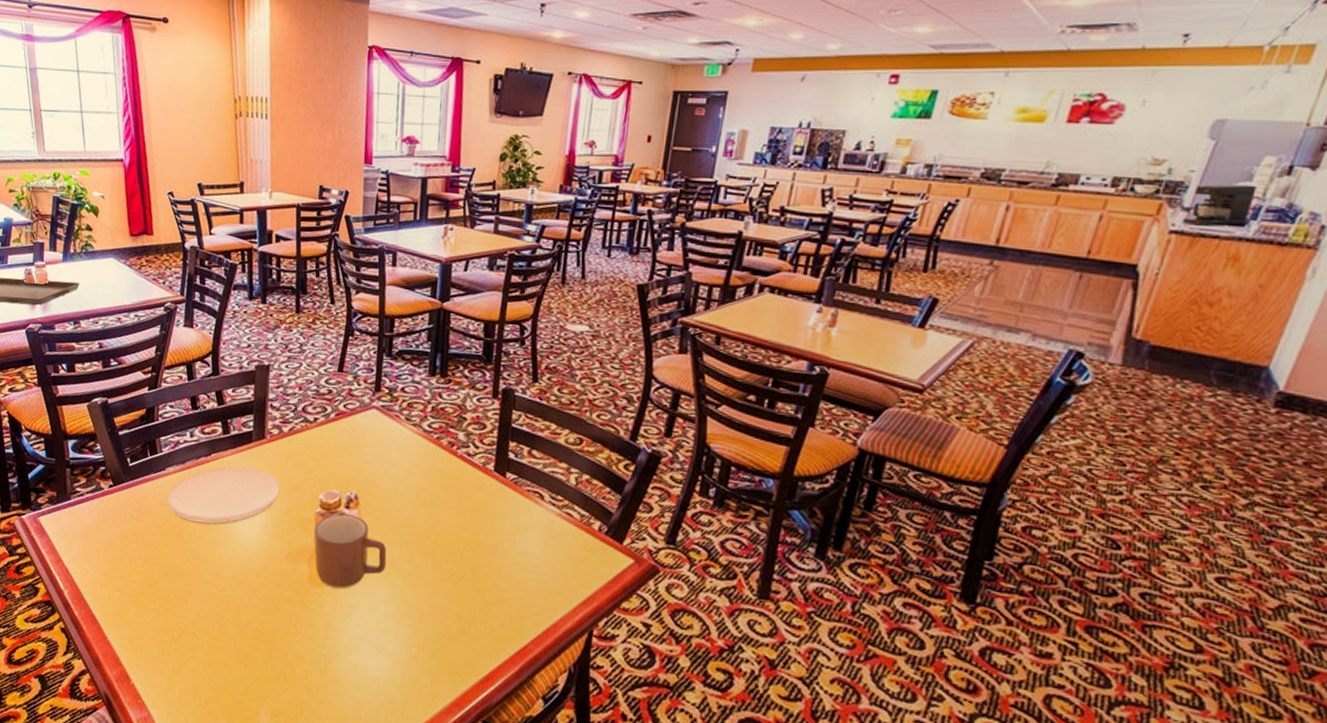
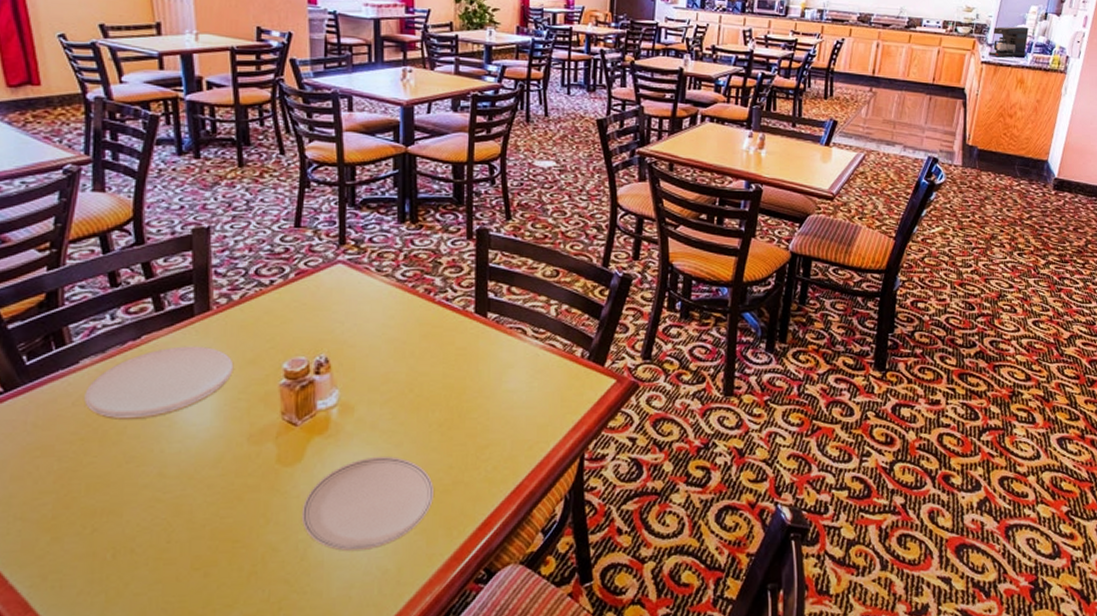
mug: present [314,513,387,589] -> none [280,380,367,464]
plate: none [324,592,442,678] -> present [301,457,434,552]

